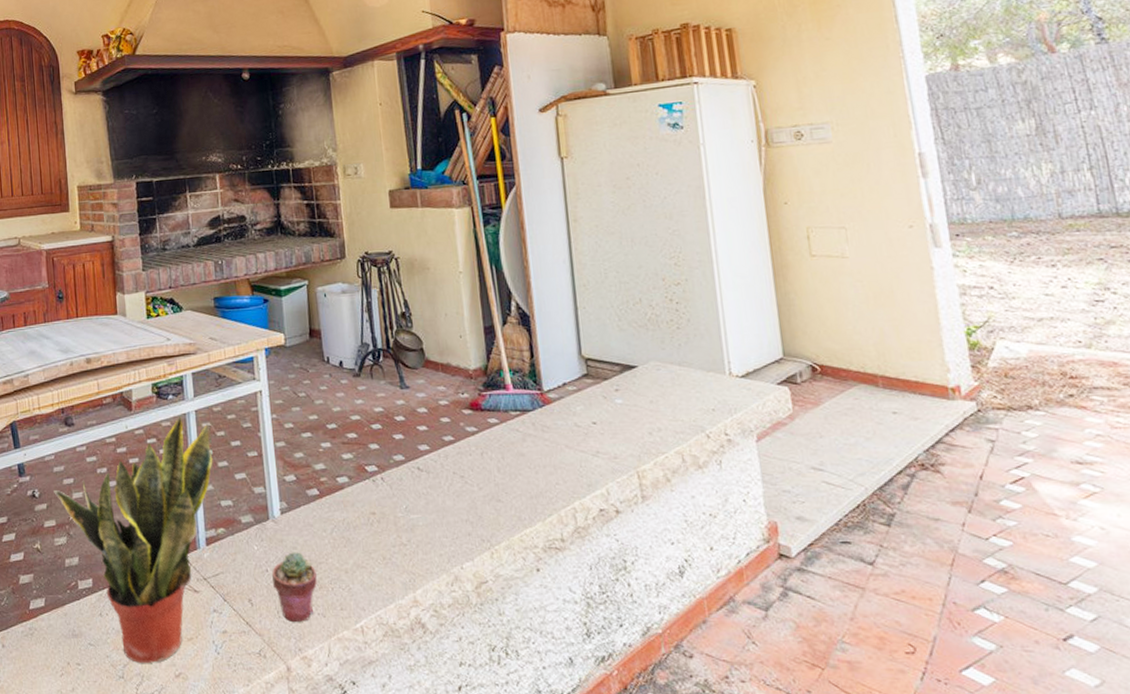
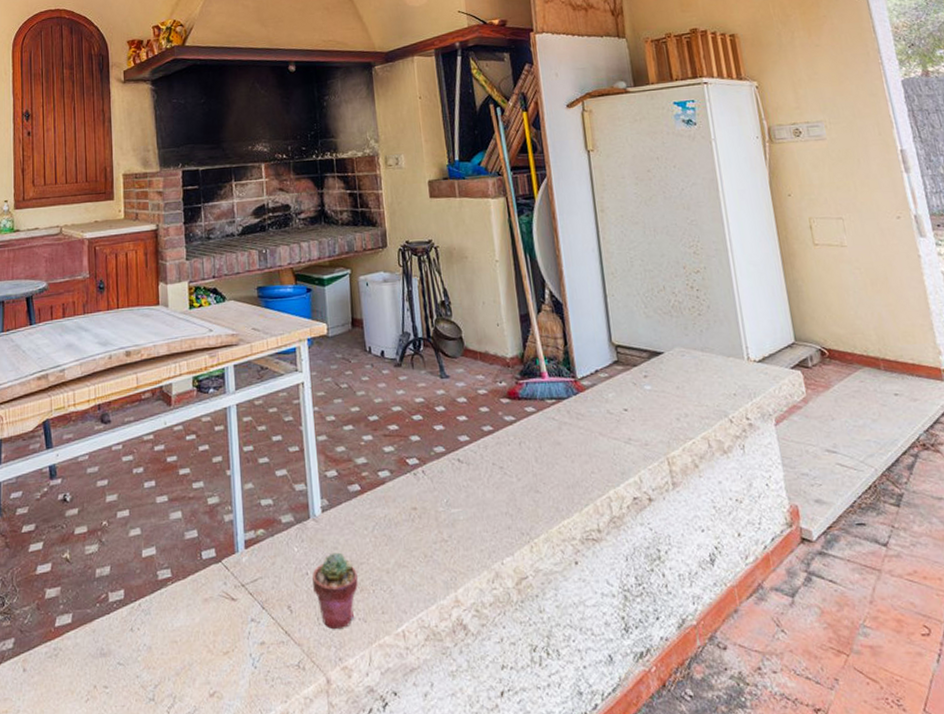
potted plant: present [53,416,213,663] -> none [86,411,254,682]

